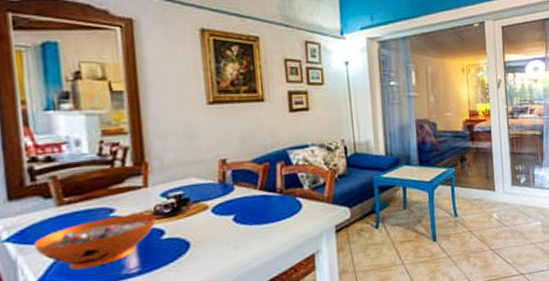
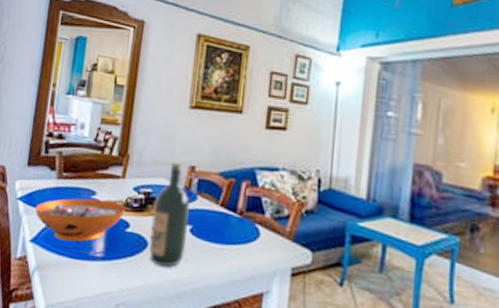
wine bottle: none [188,159,233,262] -> present [149,162,191,268]

